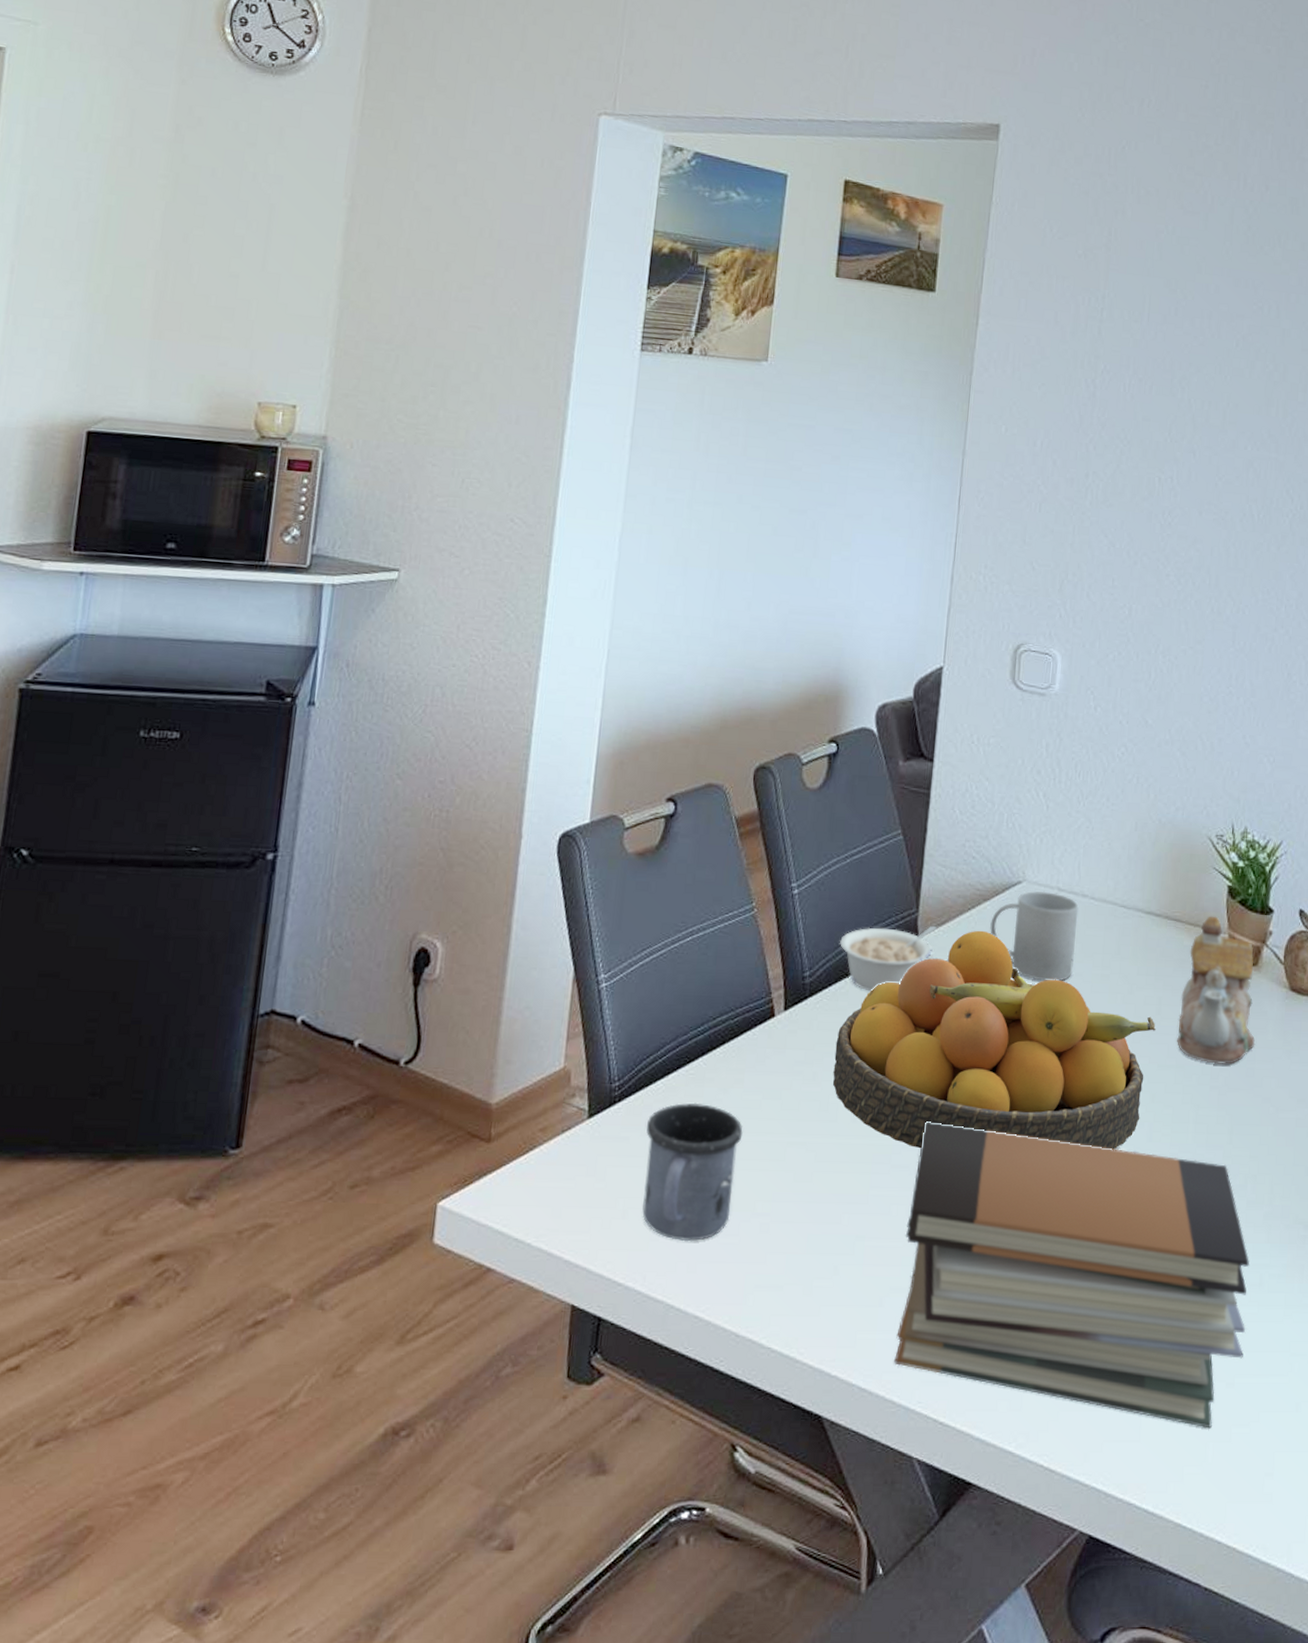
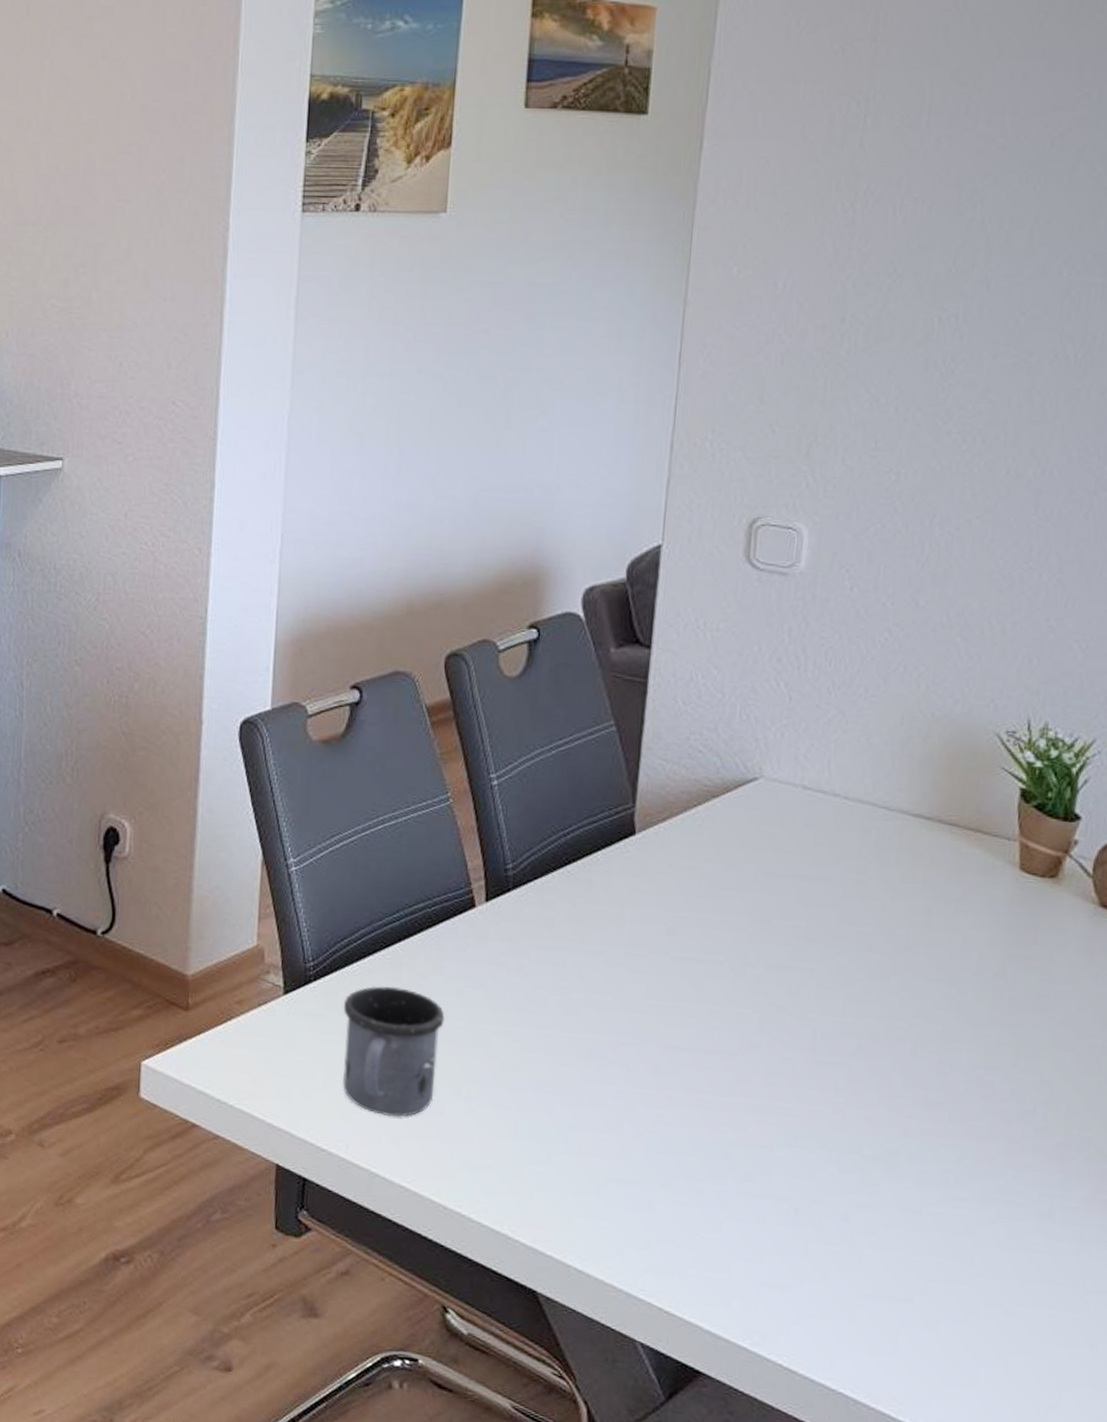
fruit bowl: present [833,930,1156,1150] -> none [541,828,923,1063]
legume: present [839,925,938,992] -> none [544,821,658,887]
book stack: present [893,1121,1250,1429] -> none [613,1020,1037,1353]
mug: present [990,891,1079,981] -> none [720,789,828,885]
teapot: present [1177,916,1255,1065] -> none [950,821,1052,983]

